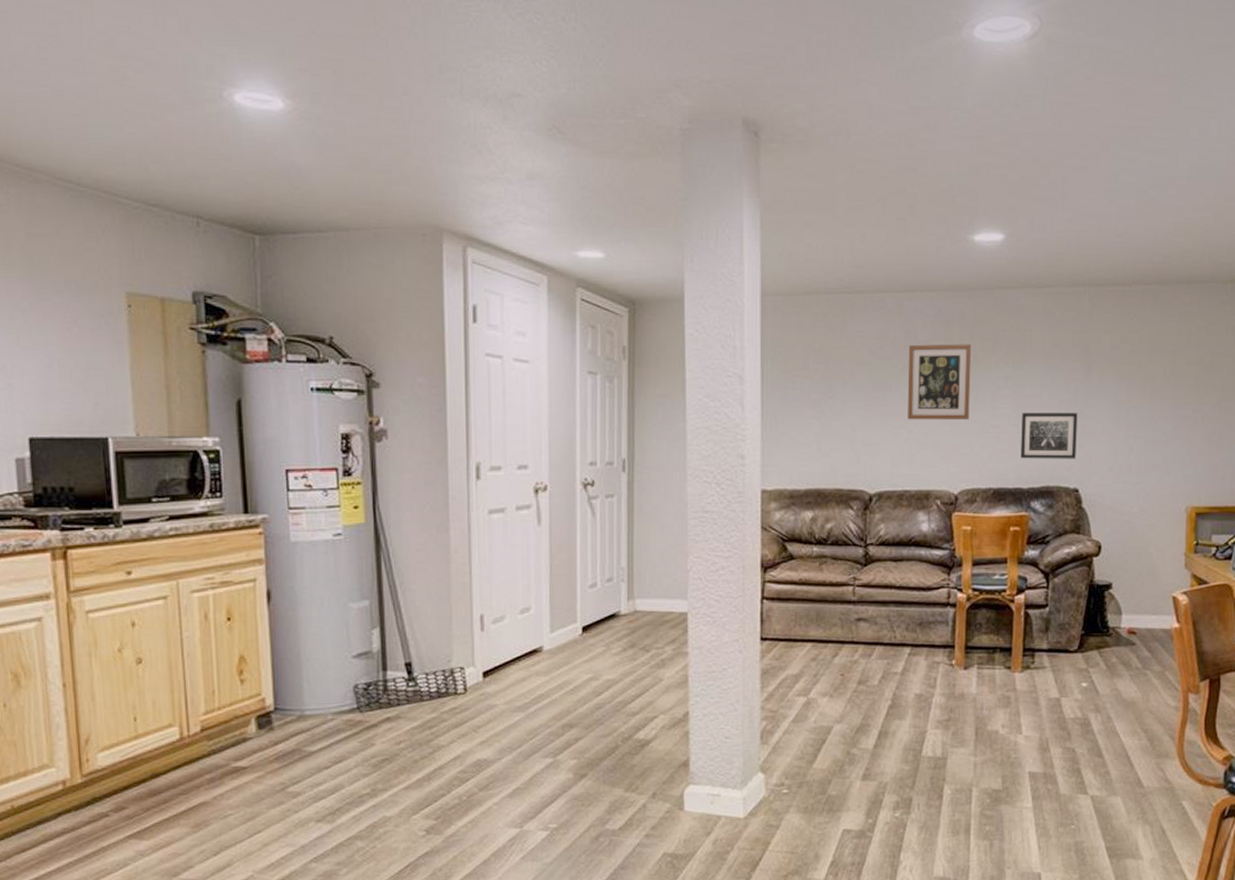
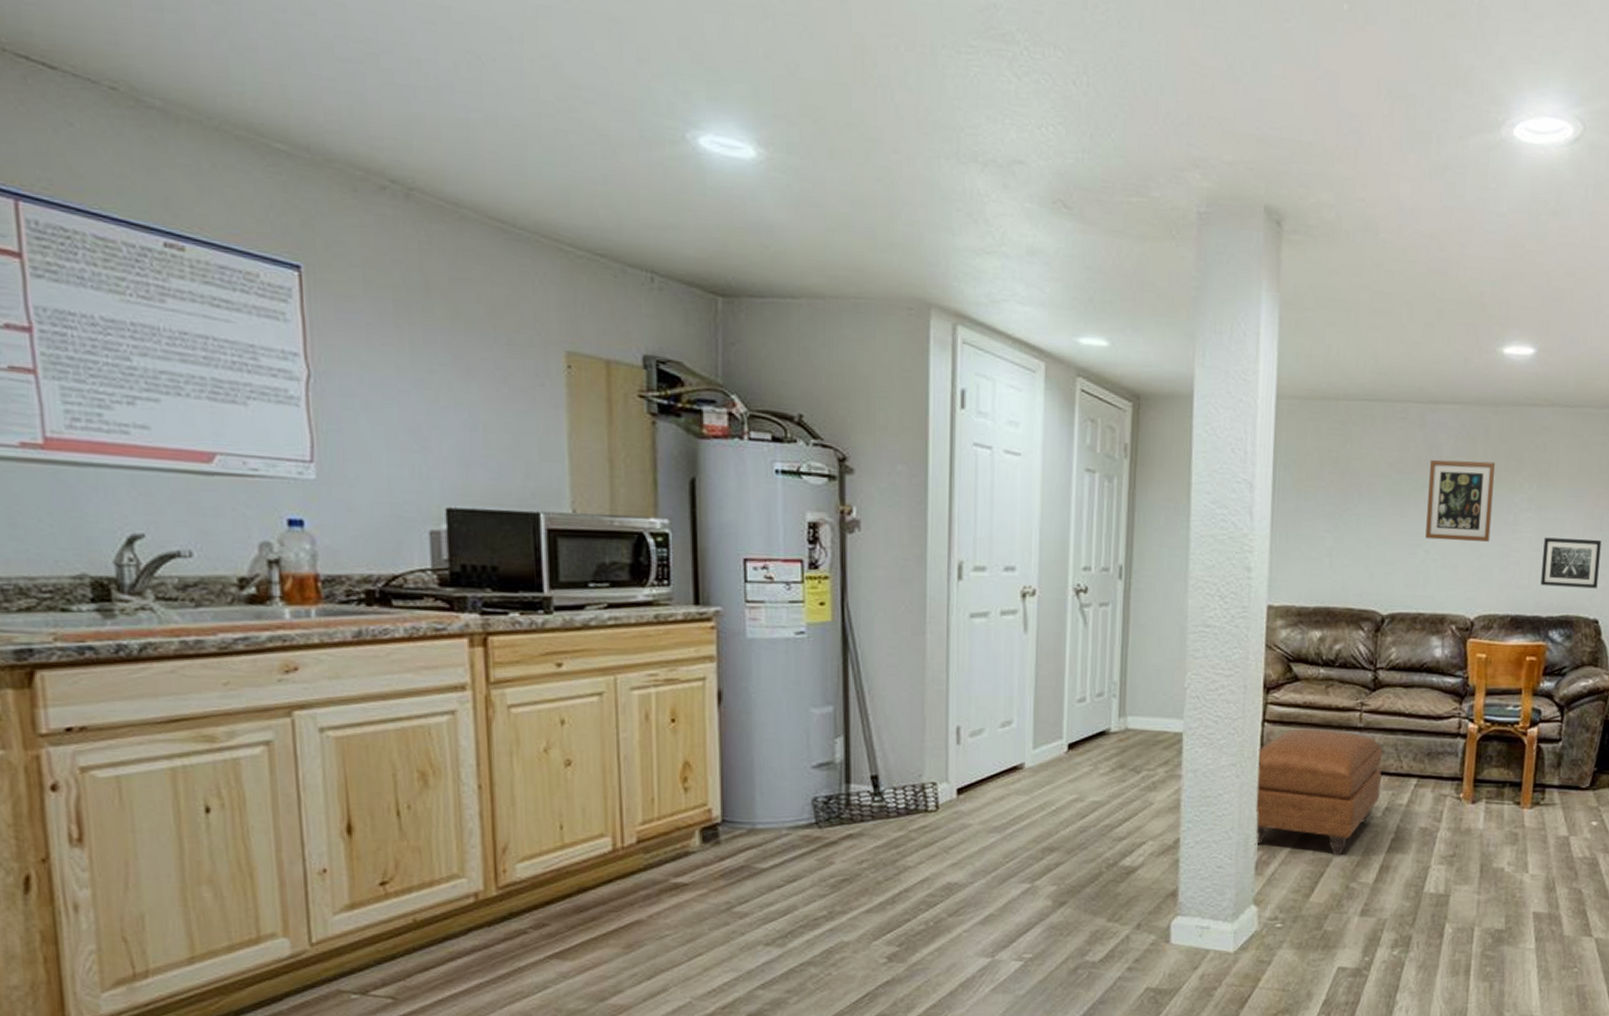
ottoman: none [759,603,877,724] -> present [1255,727,1383,856]

